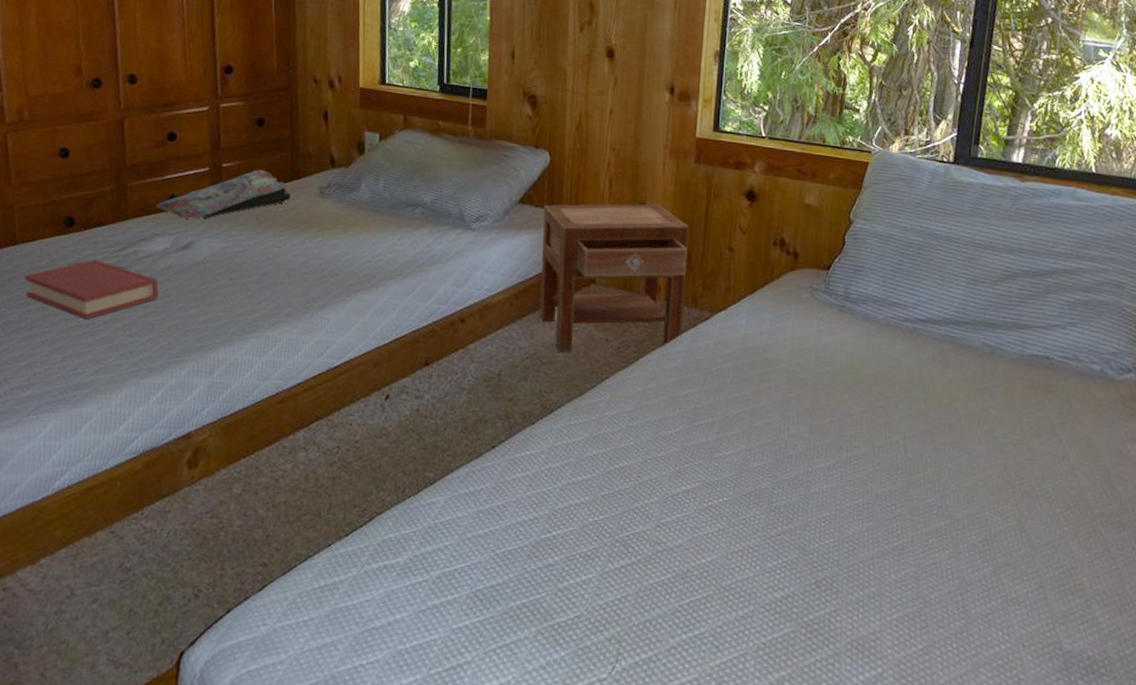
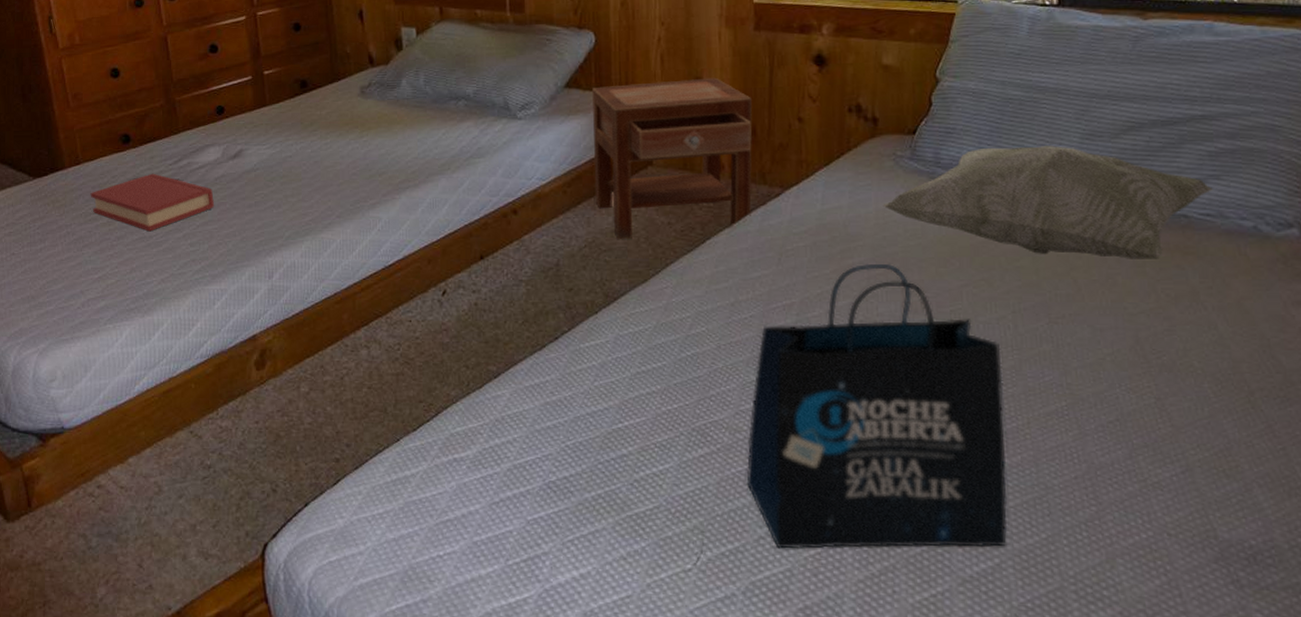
cushion: present [156,169,291,219] -> none [204,74,333,128]
tote bag: none [662,387,893,659] -> present [746,263,1008,550]
decorative pillow: none [798,287,1070,395] -> present [883,146,1213,259]

